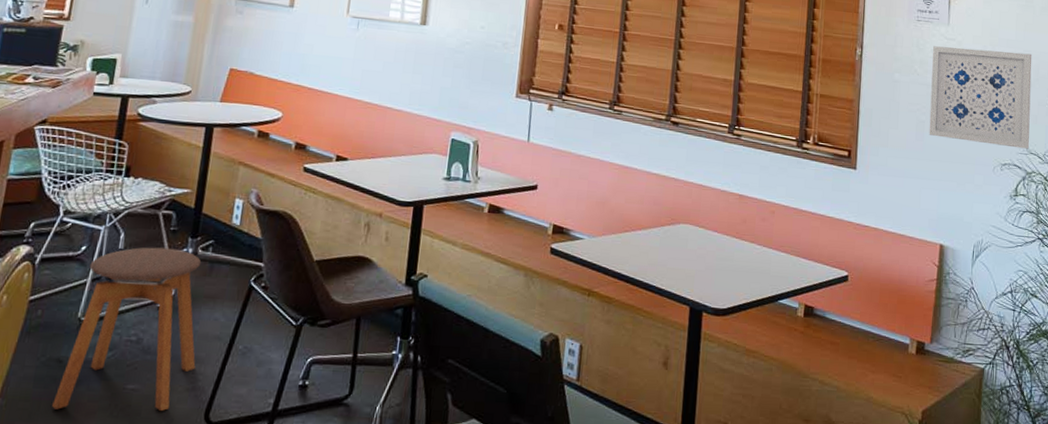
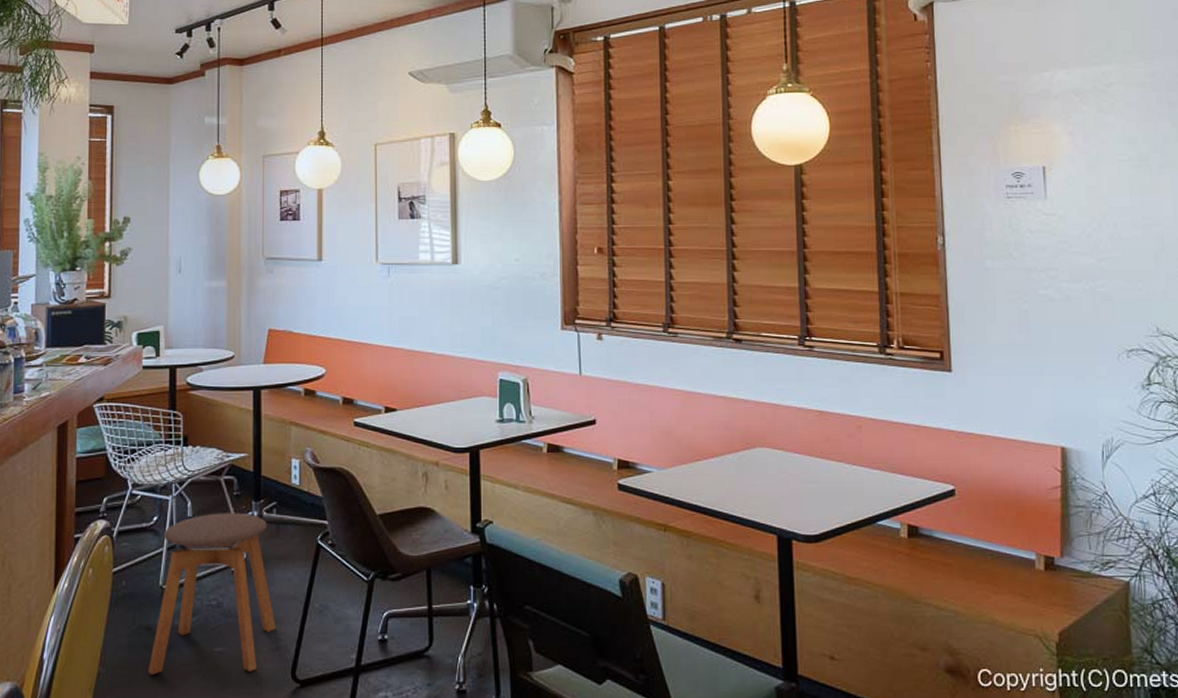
wall art: present [929,46,1032,149] -> none [1030,220,1160,330]

